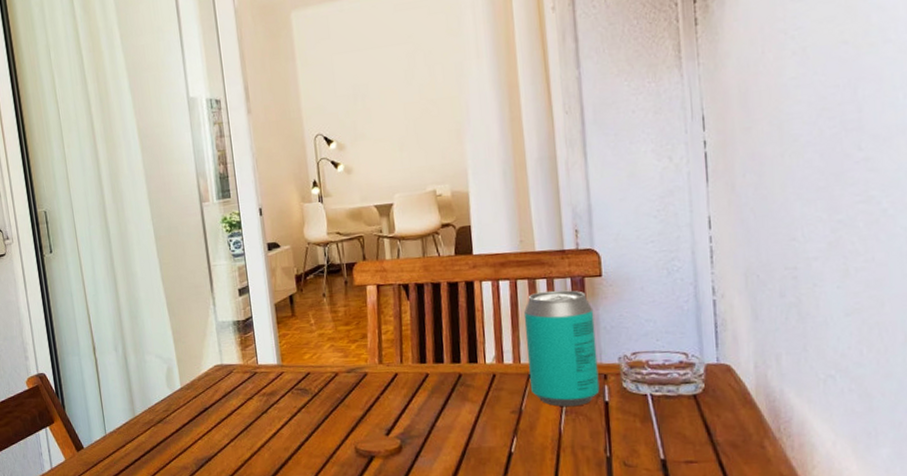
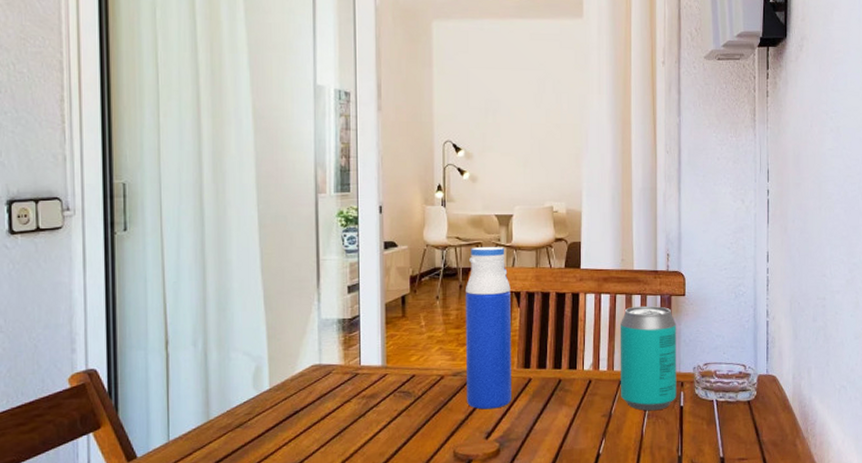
water bottle: none [351,238,409,406] -> present [465,246,511,410]

